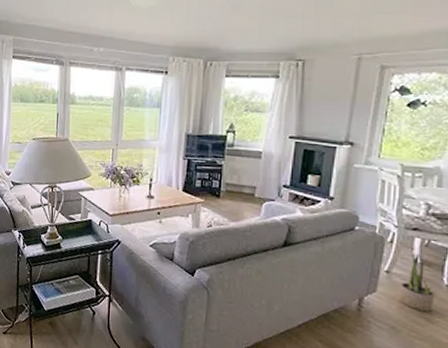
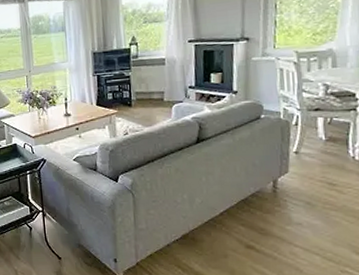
potted plant: present [399,253,435,312] -> none [309,131,344,184]

